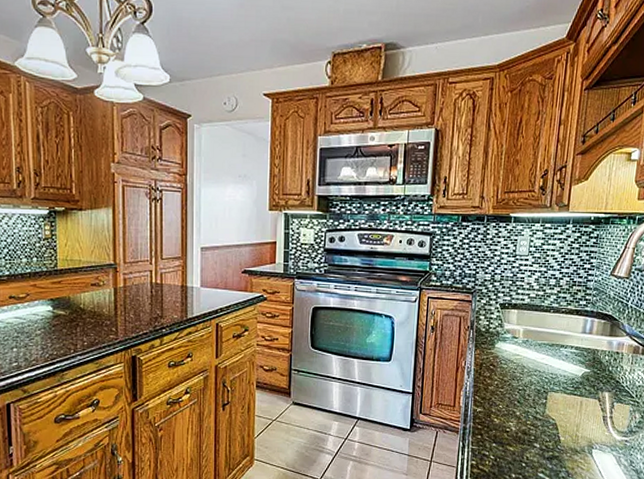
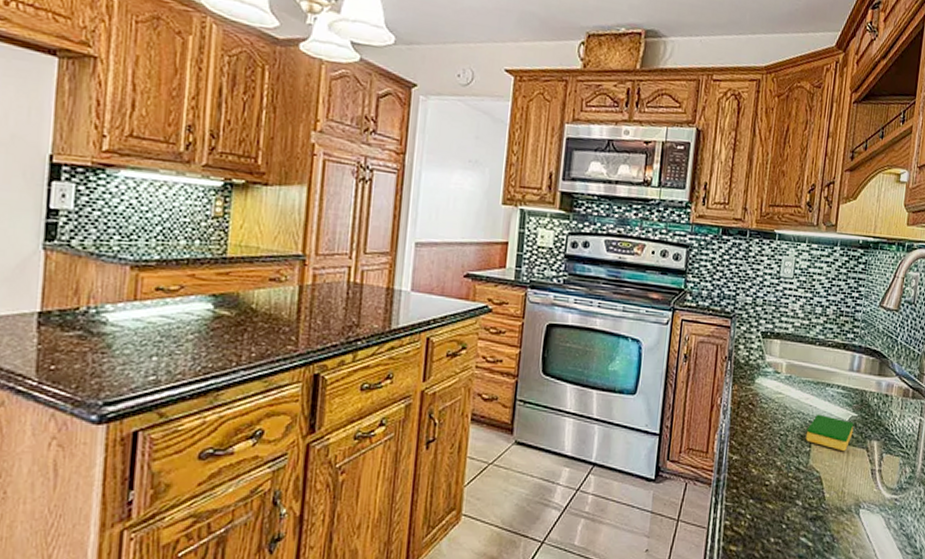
dish sponge: none [542,371,587,401] -> present [805,414,854,451]

